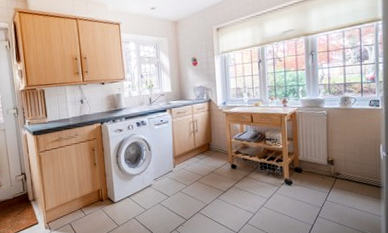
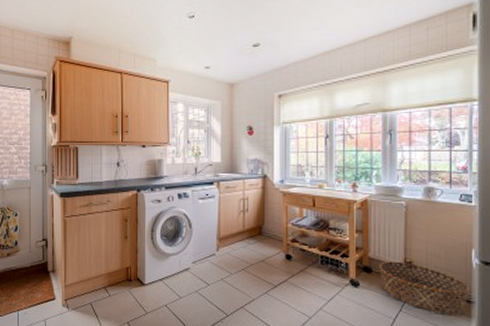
basket: none [308,160,379,199] -> present [380,261,469,316]

